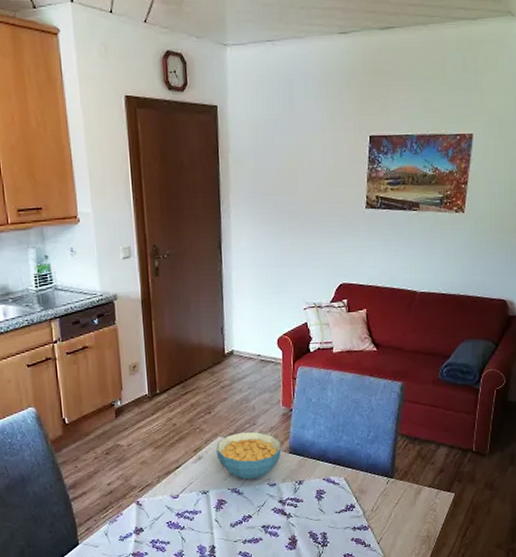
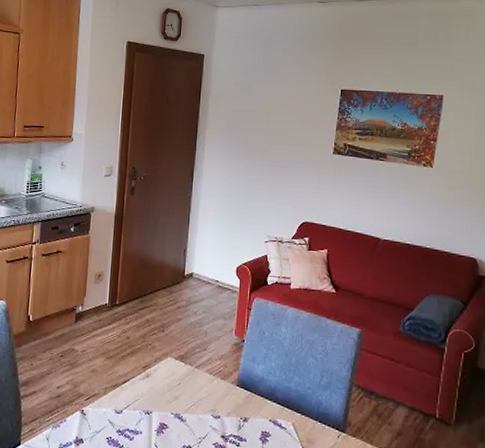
cereal bowl: present [216,431,282,480] -> none [165,355,230,408]

